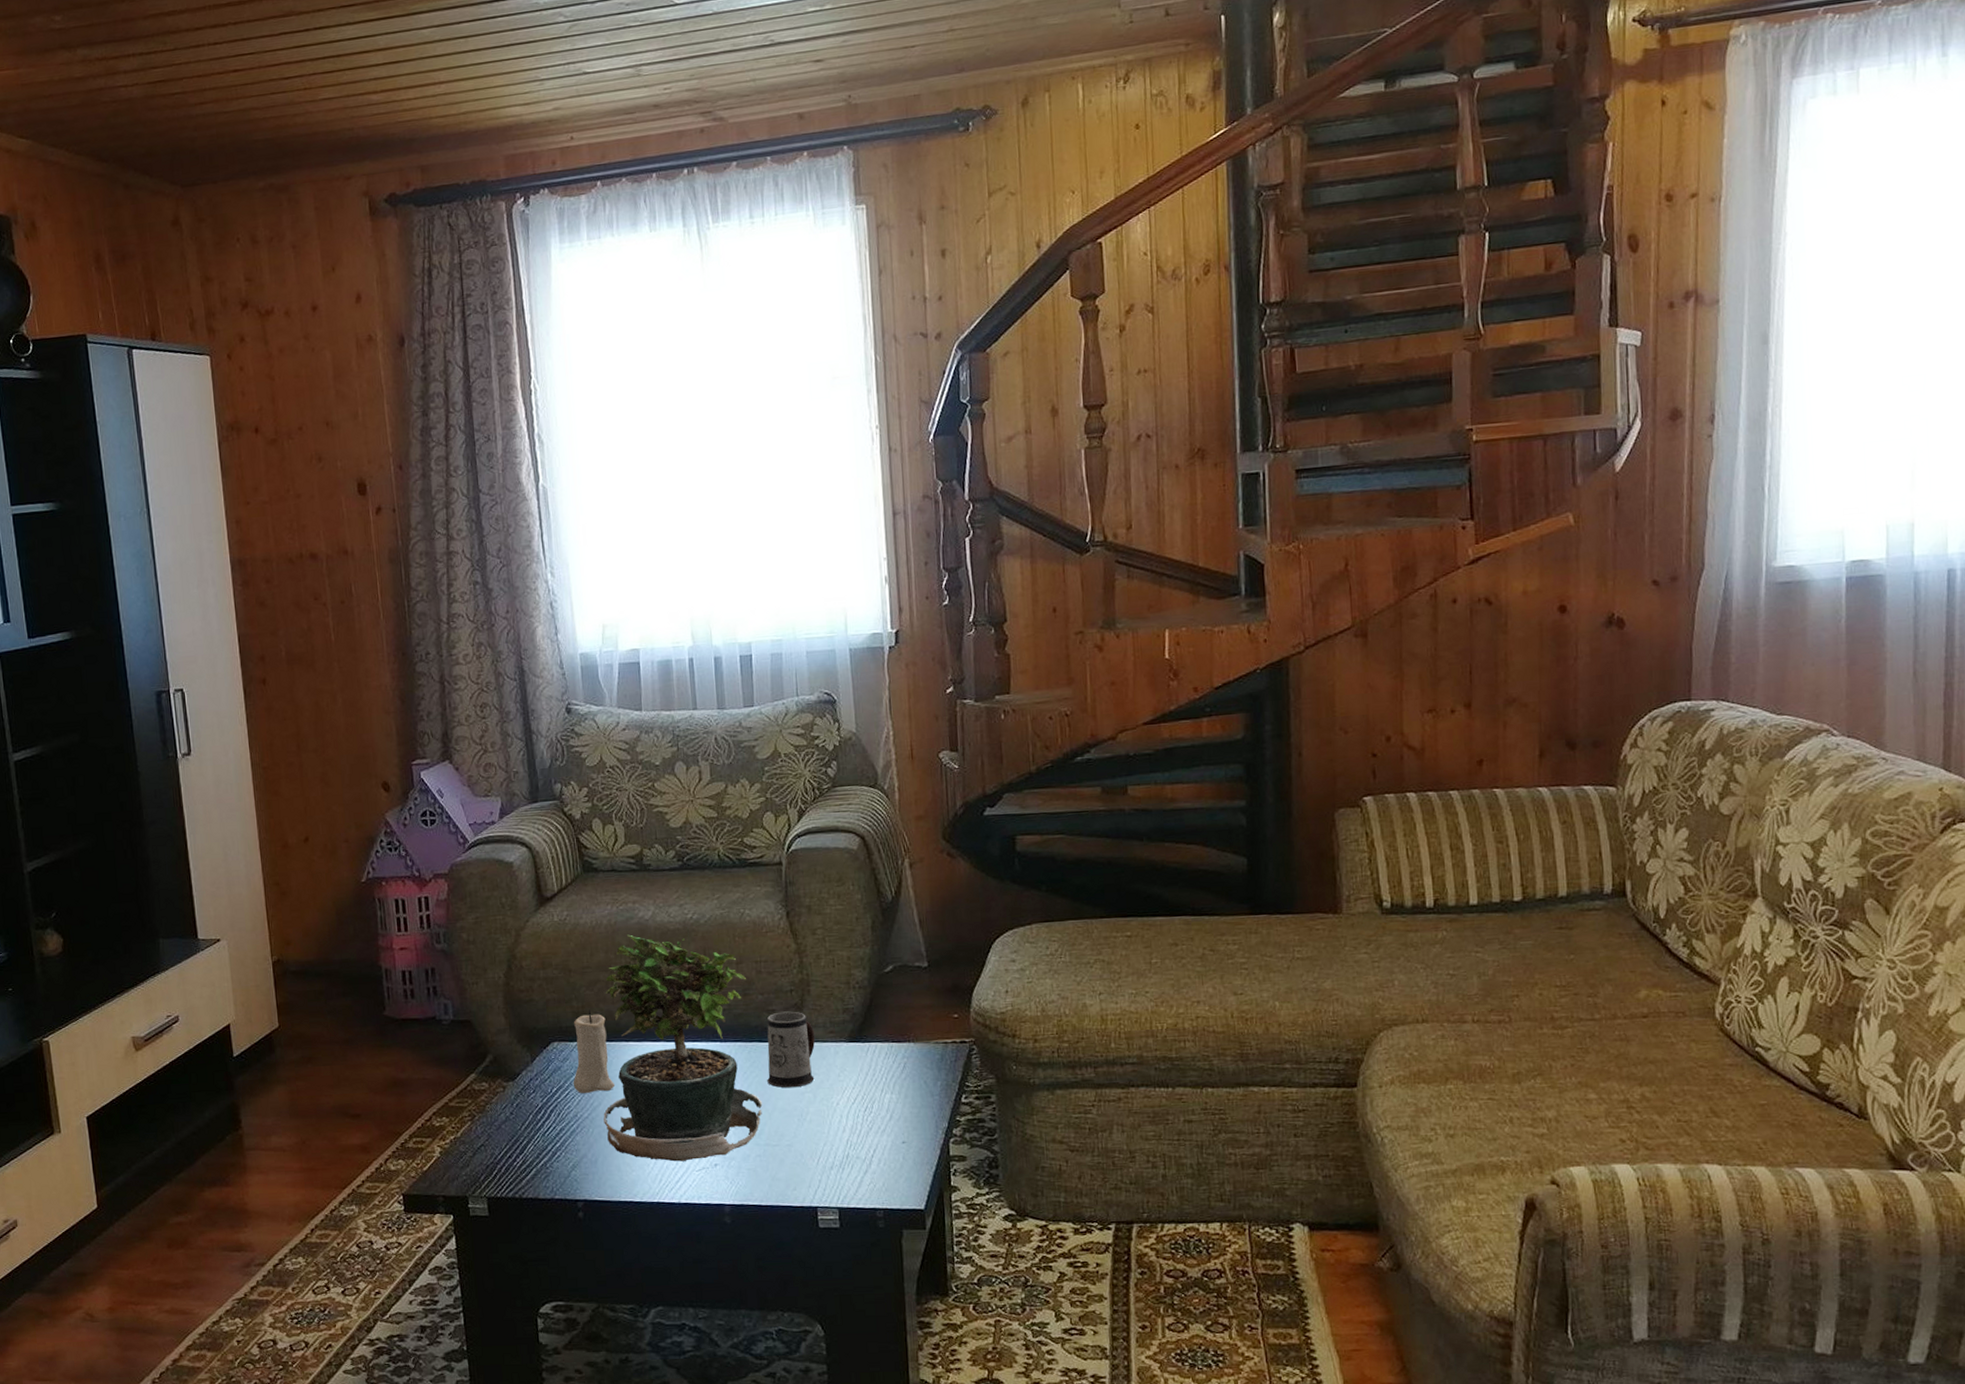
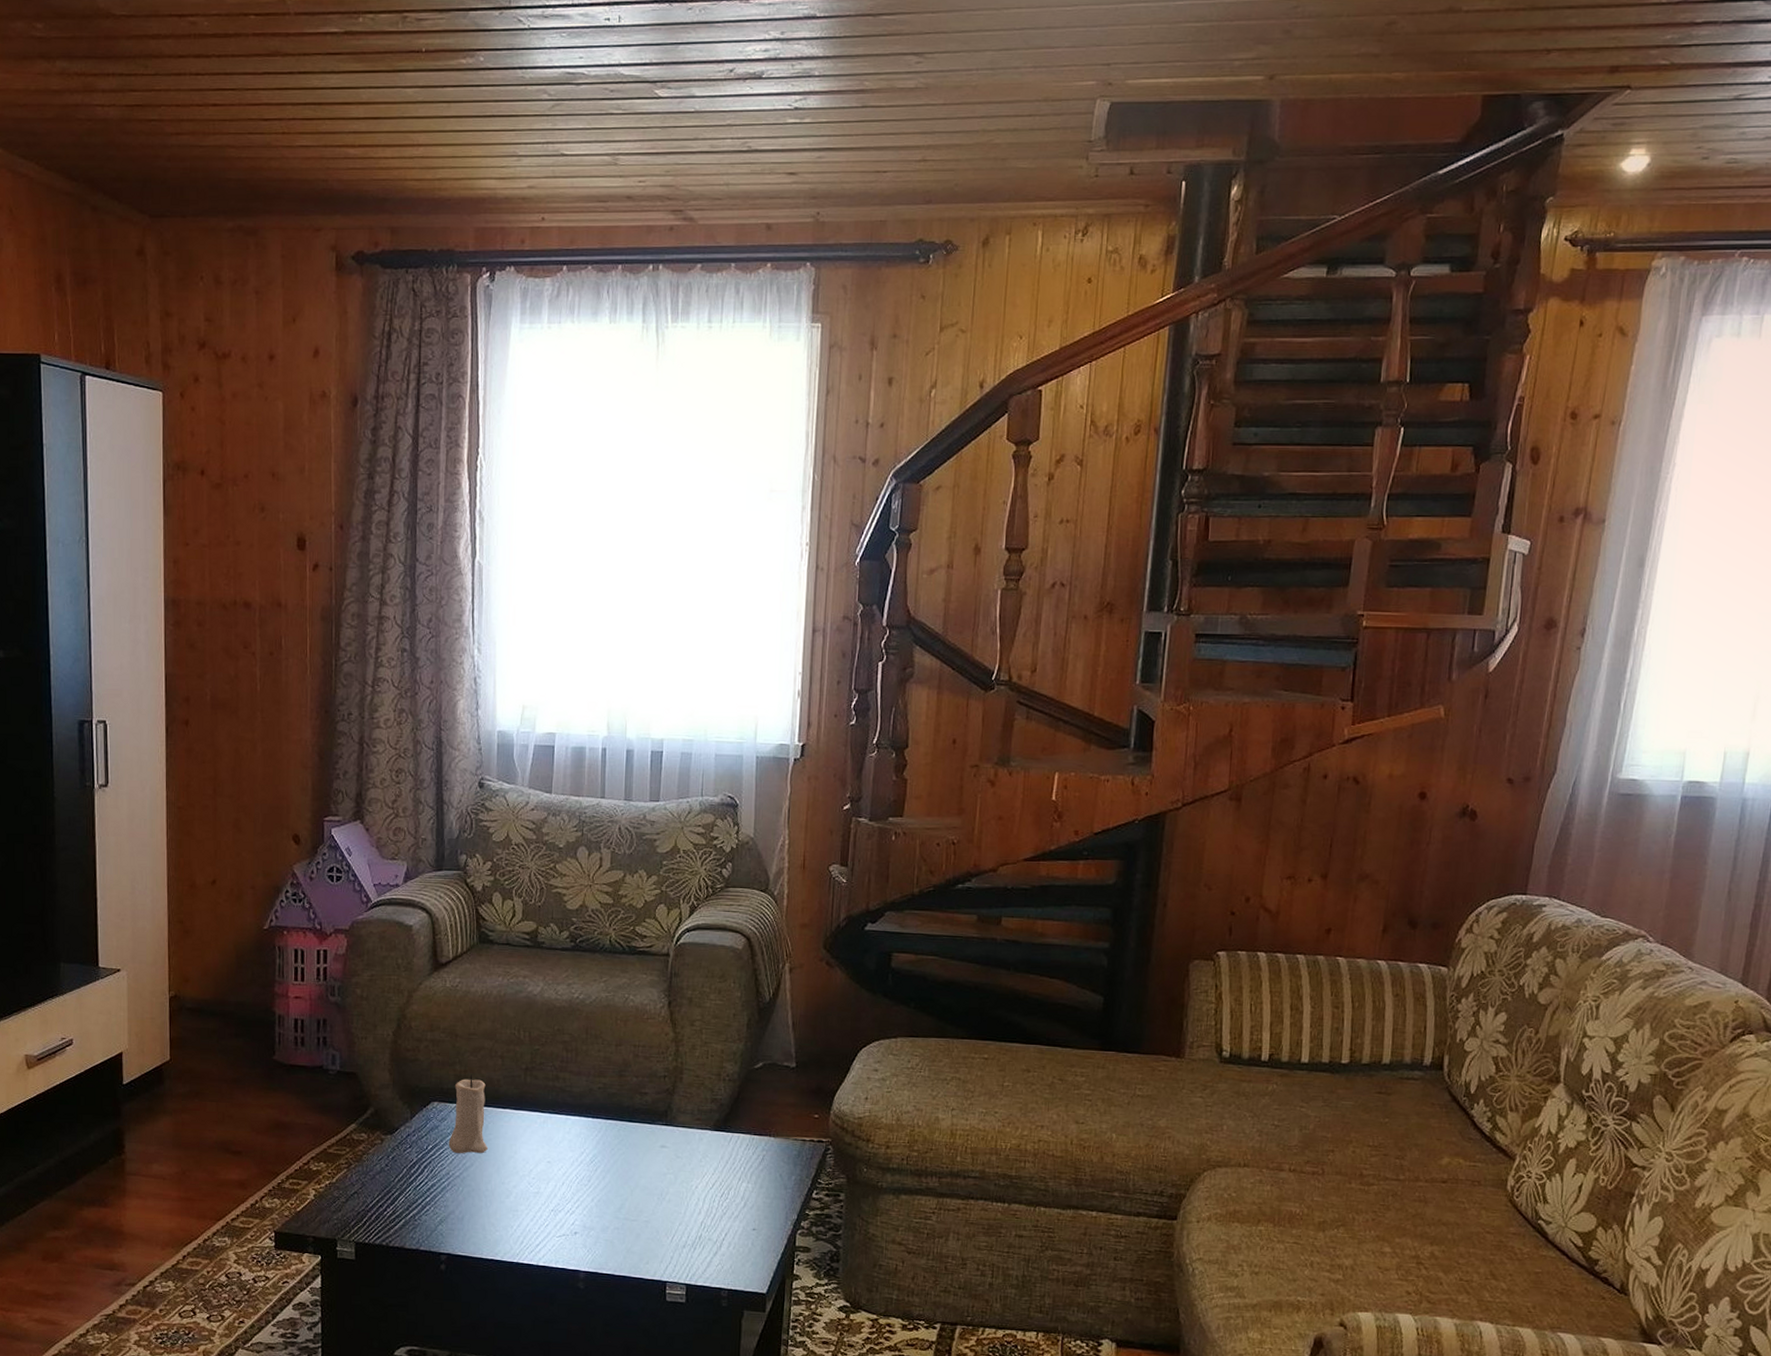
potted plant: present [603,934,763,1162] -> none [474,1007,626,1227]
mug: present [767,1011,816,1088] -> none [633,1095,683,1168]

